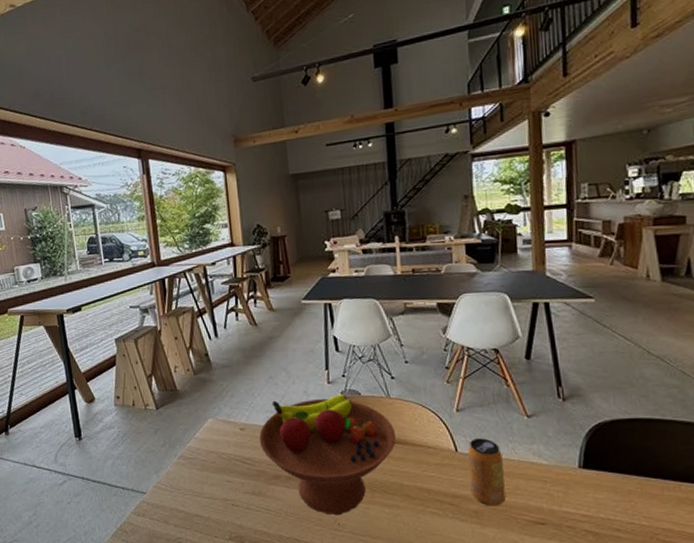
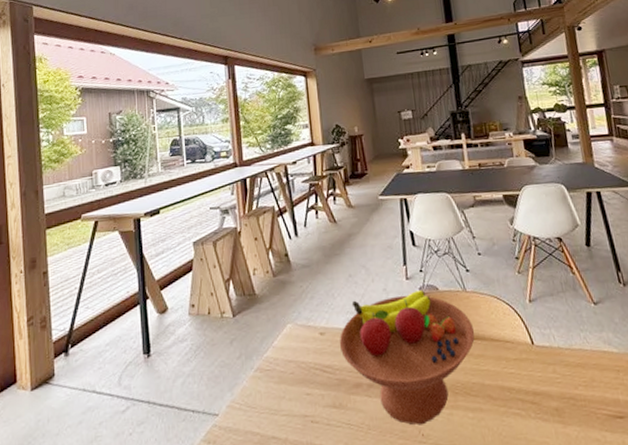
beverage can: present [467,438,506,506] -> none [543,328,584,402]

